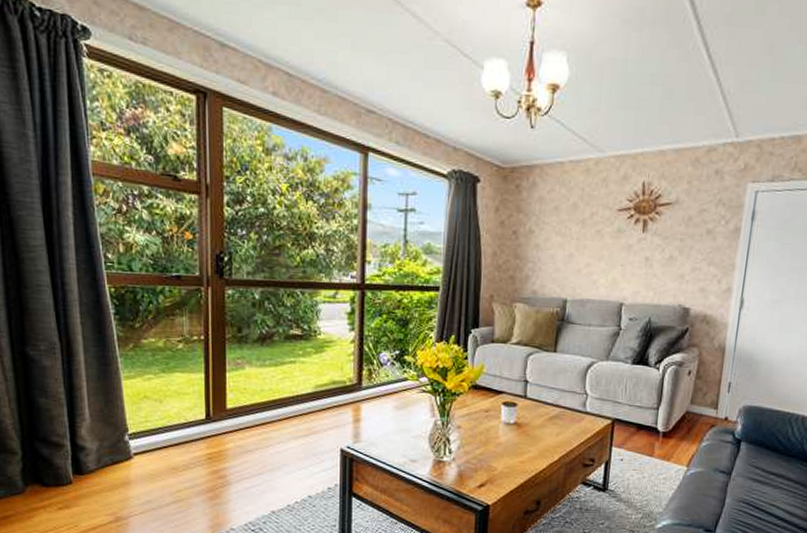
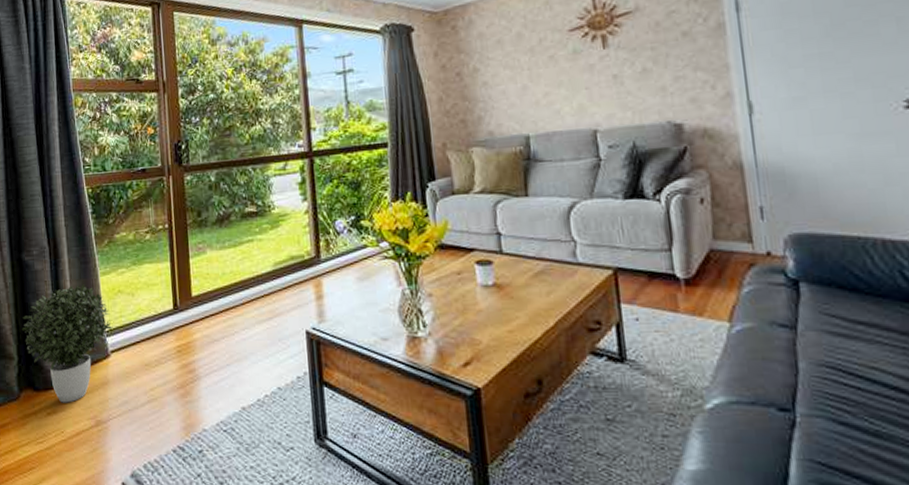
potted plant: none [26,386,136,500] -> present [22,284,112,403]

